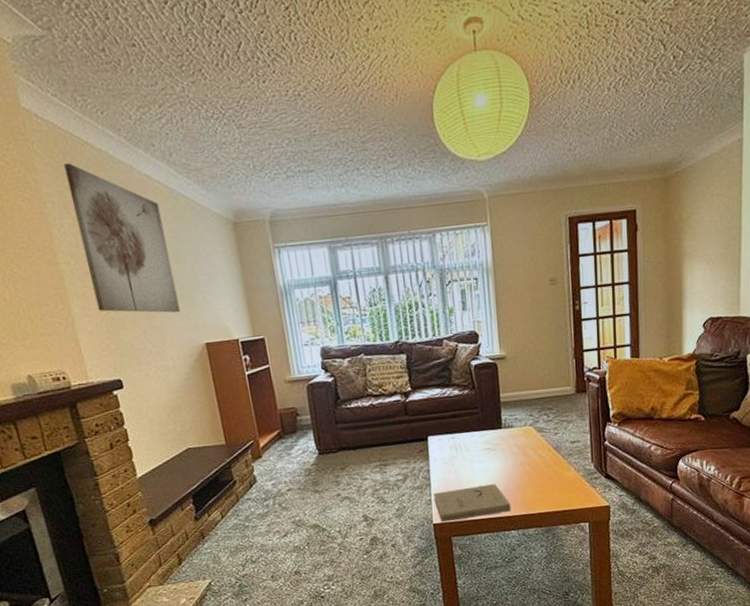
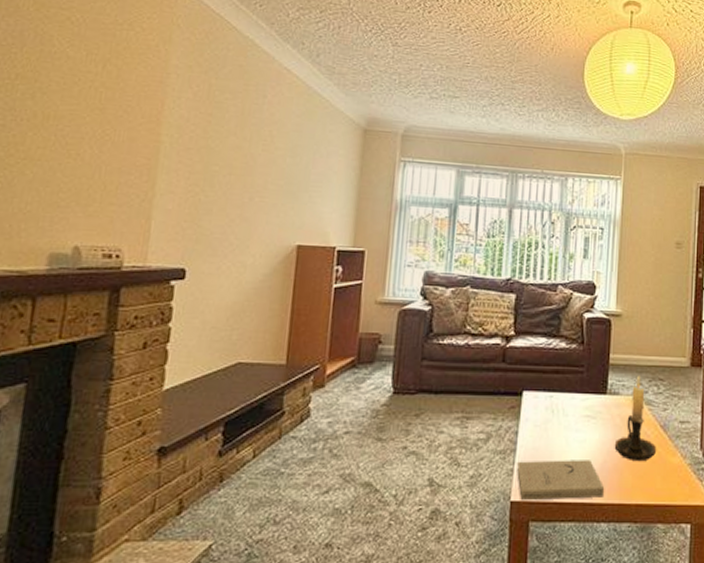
wall art: present [64,163,180,313] -> none [187,42,291,208]
candle holder: none [514,408,552,480] -> present [614,375,656,462]

